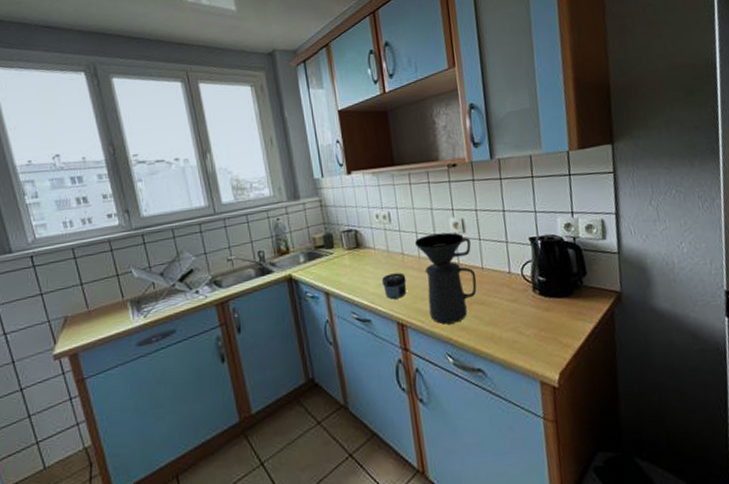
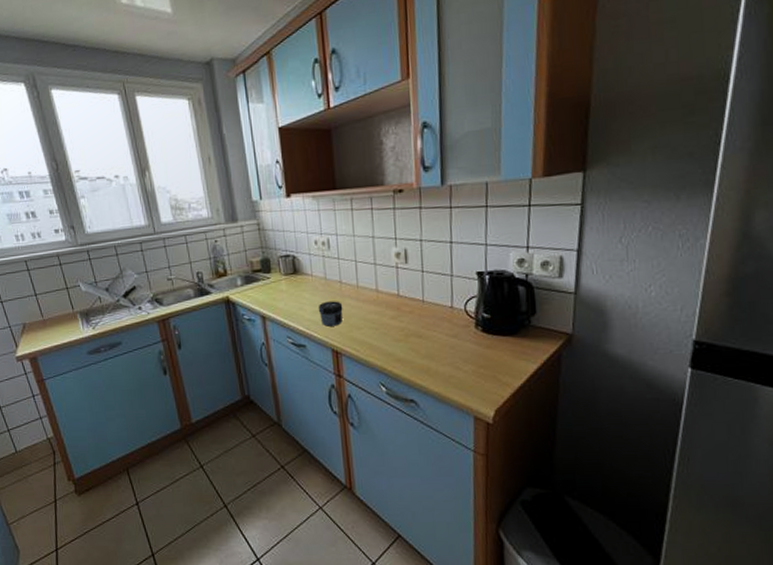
coffee maker: present [414,232,477,324] -> none [353,262,416,354]

